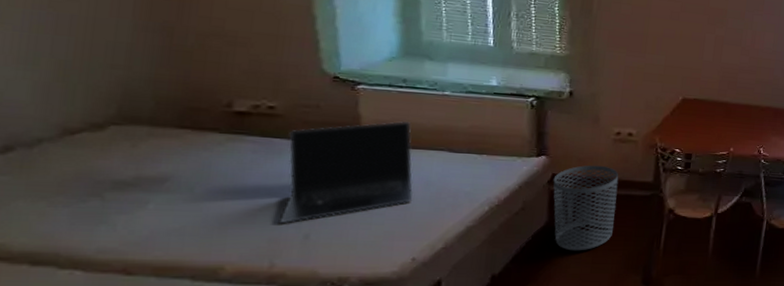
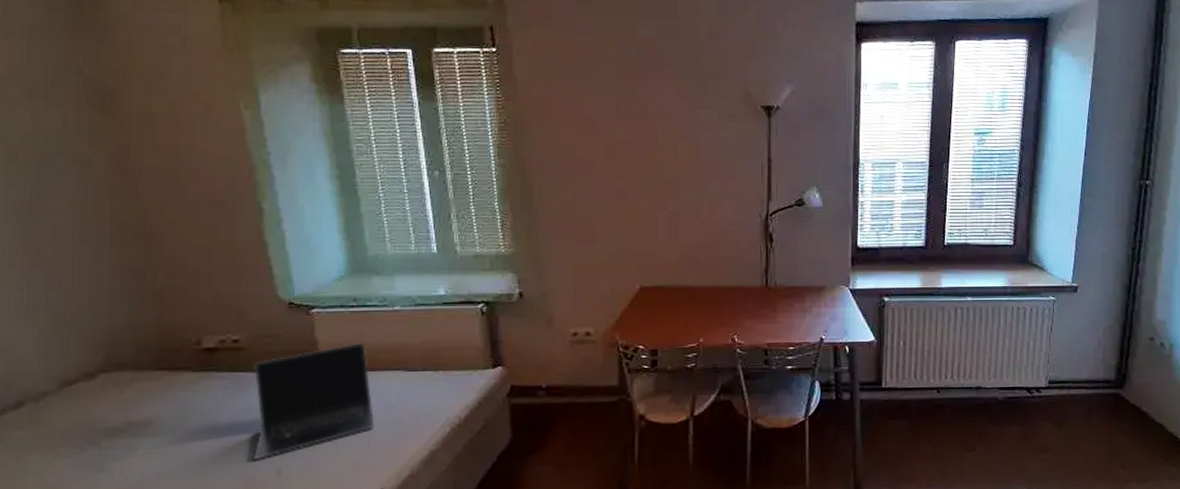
waste bin: present [553,165,619,251] -> none [512,371,581,470]

